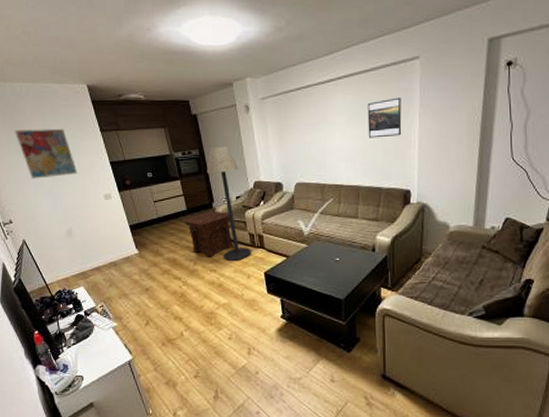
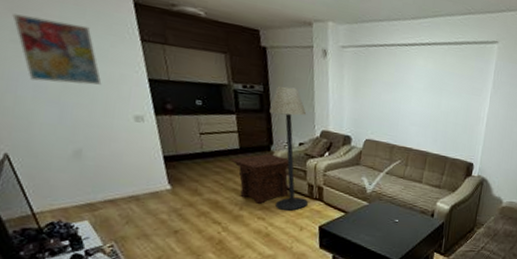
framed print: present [367,97,402,138] -> none [442,74,477,111]

